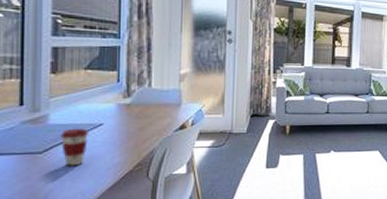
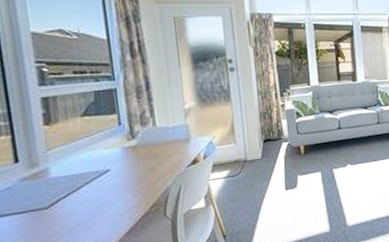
coffee cup: present [60,128,90,166] -> none [64,176,97,218]

